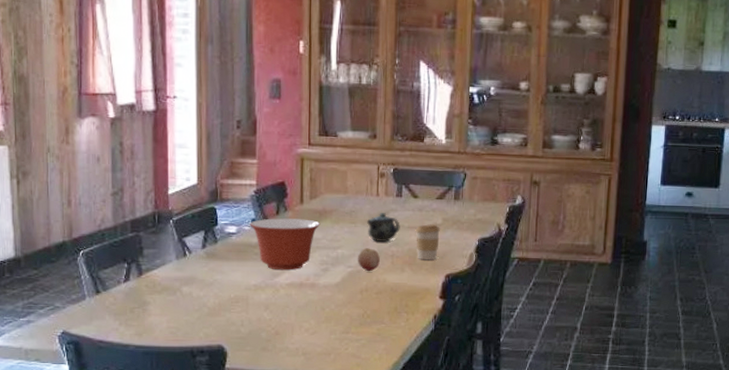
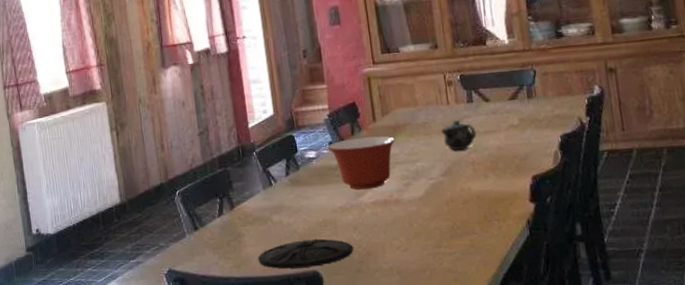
plate: none [162,314,263,341] -> present [258,238,354,269]
fruit: present [357,248,380,272] -> none [437,157,461,182]
coffee cup: present [415,224,440,261] -> none [492,126,520,164]

